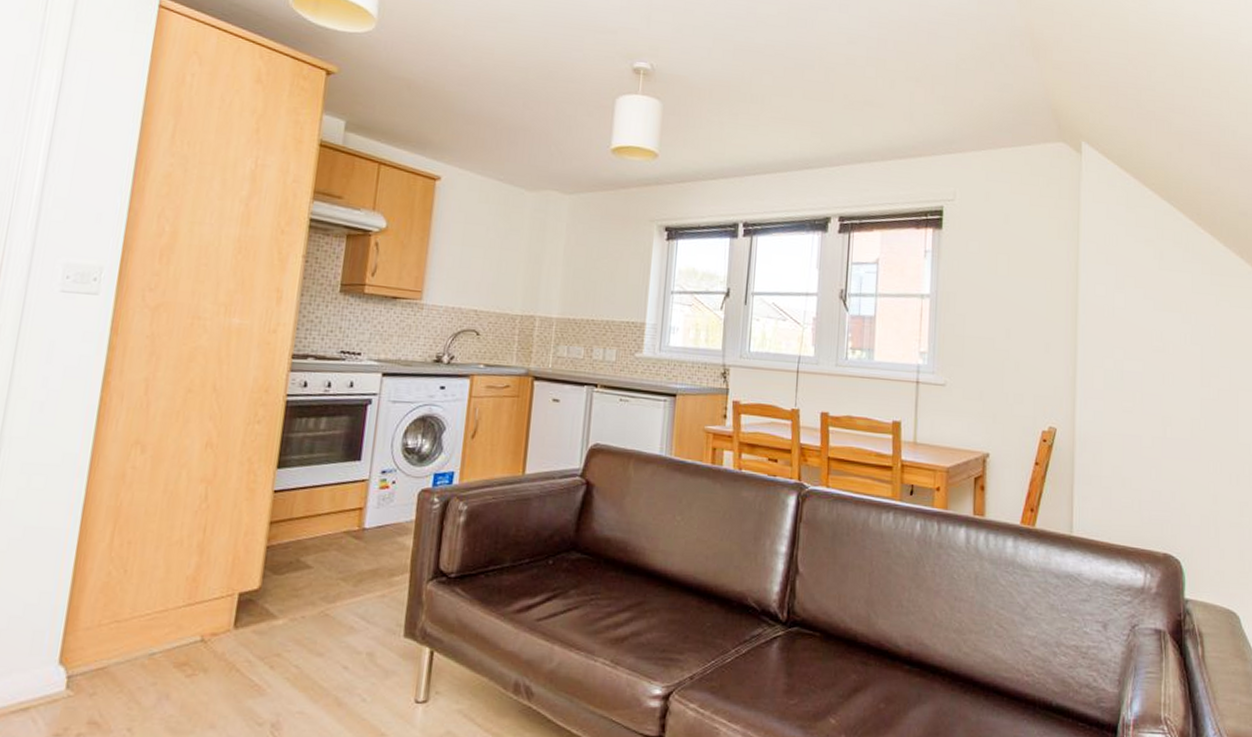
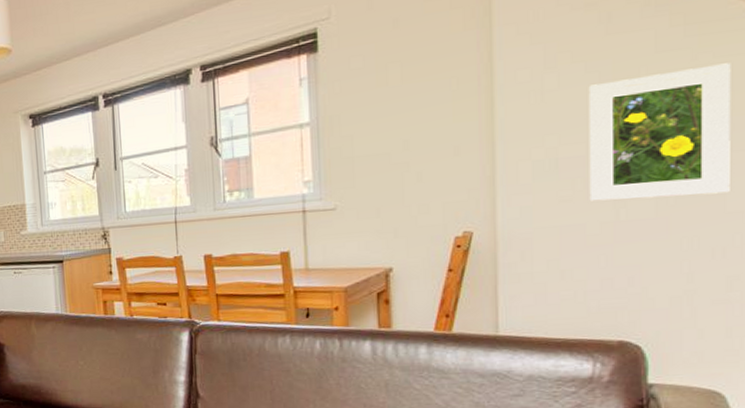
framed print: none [1145,310,1241,426] -> present [588,63,731,202]

